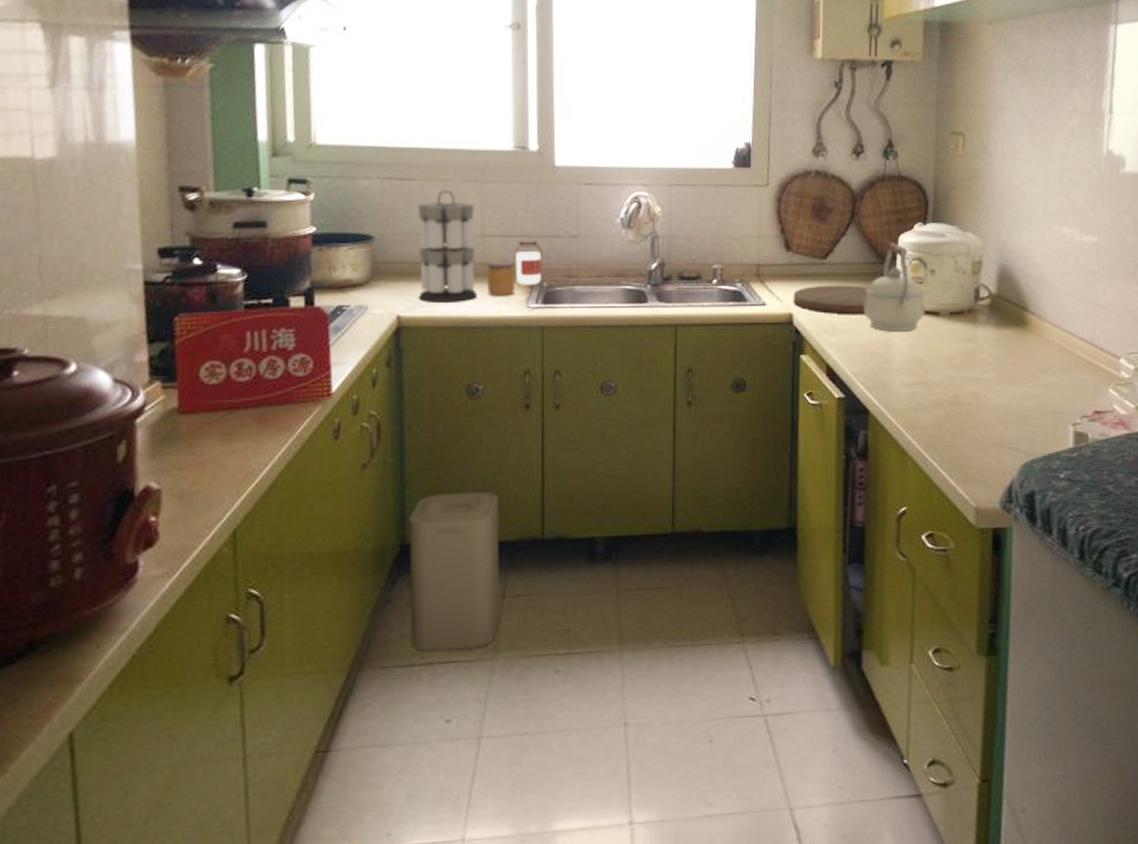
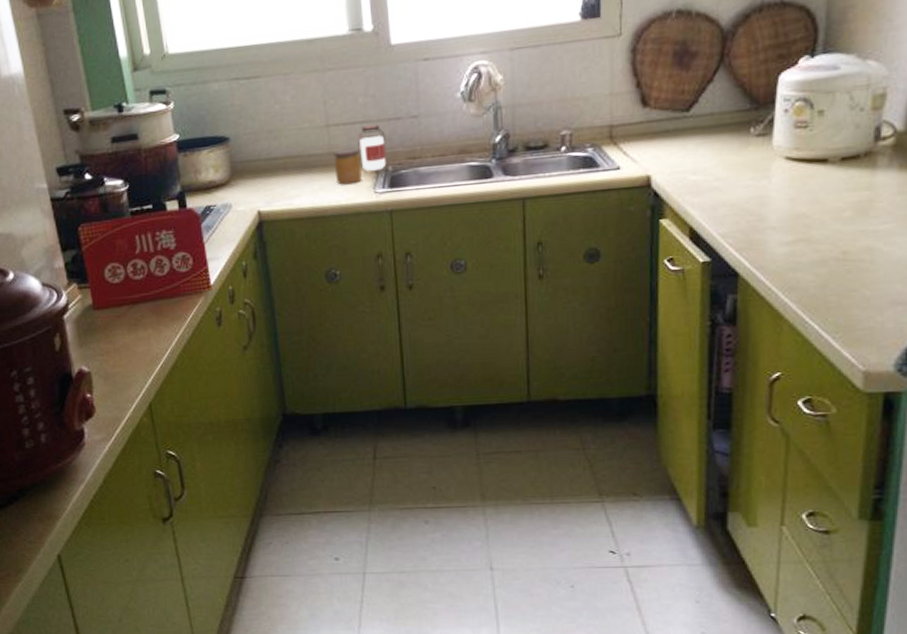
trash can: present [408,491,500,651] -> none [287,367,373,502]
spice rack: present [417,189,477,302] -> none [264,83,327,196]
cutting board: present [793,285,868,315] -> none [651,137,740,172]
kettle: present [863,241,926,332] -> none [733,82,811,186]

